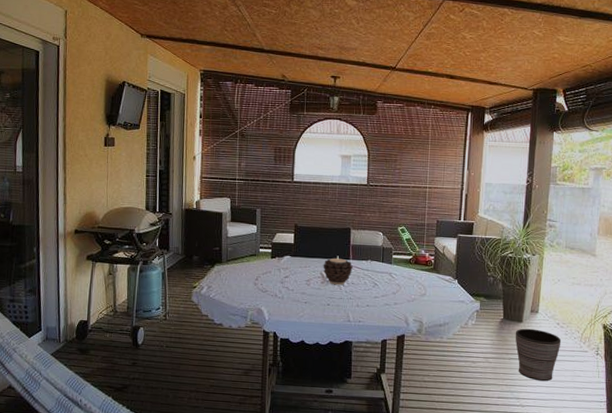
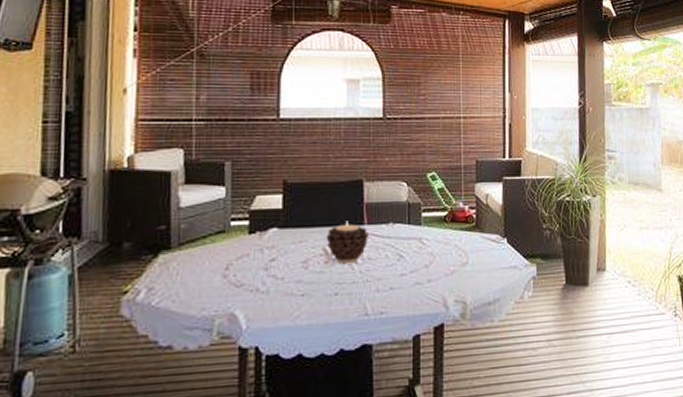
planter pot: present [515,328,562,382] -> none [581,292,635,362]

